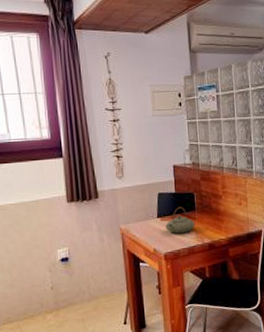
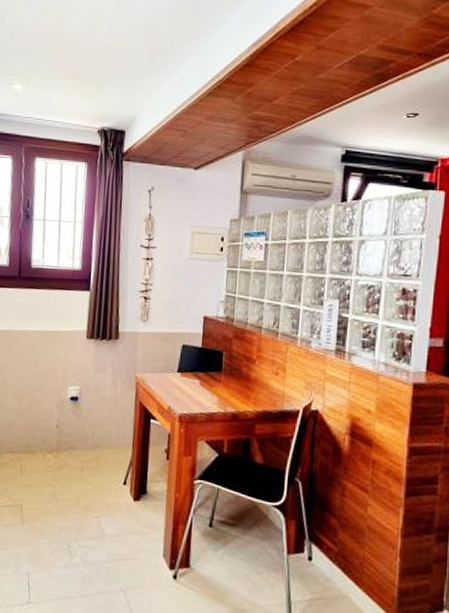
teapot: present [165,207,195,234] -> none [185,364,220,395]

